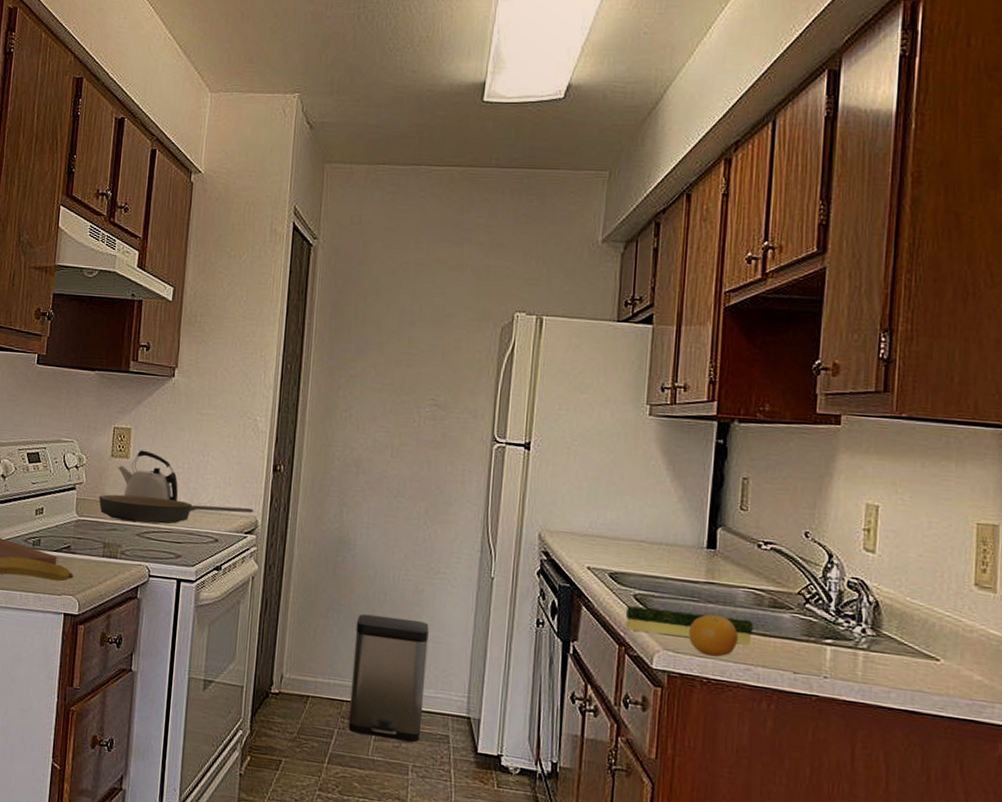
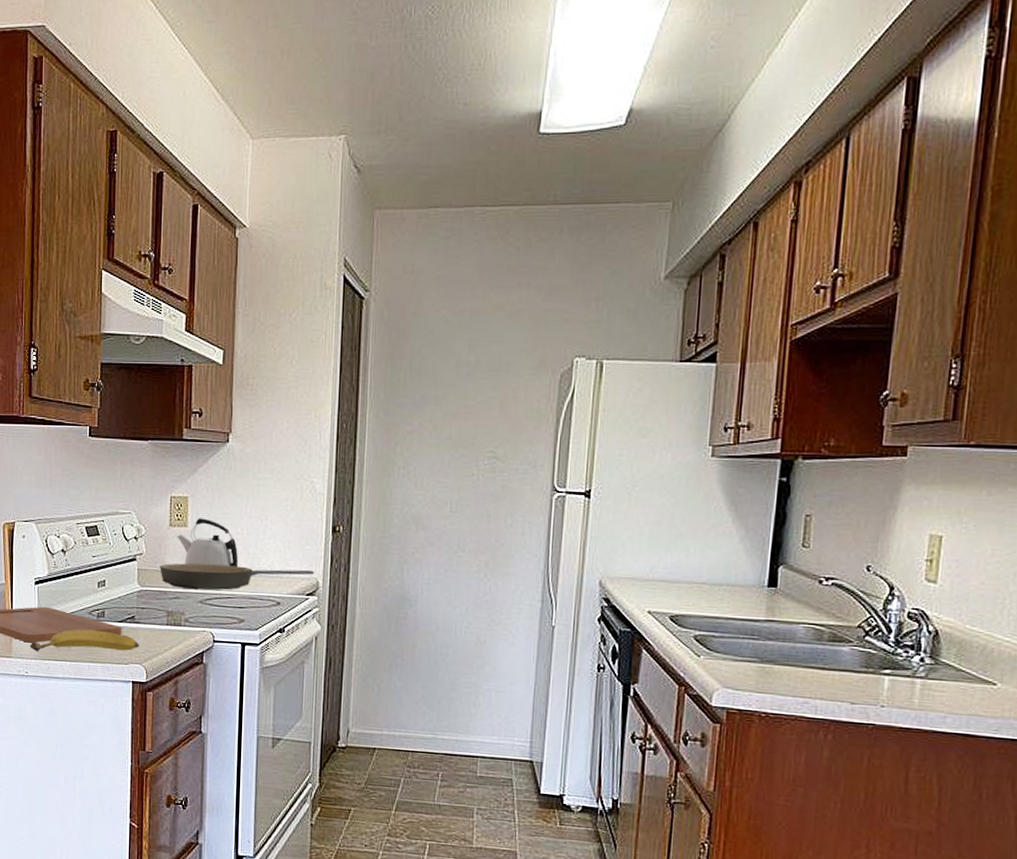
pedal bin: present [348,613,429,742] -> none [414,667,491,786]
sponge: present [626,606,753,645] -> none [686,647,812,679]
fruit: present [689,613,739,657] -> none [748,650,798,692]

